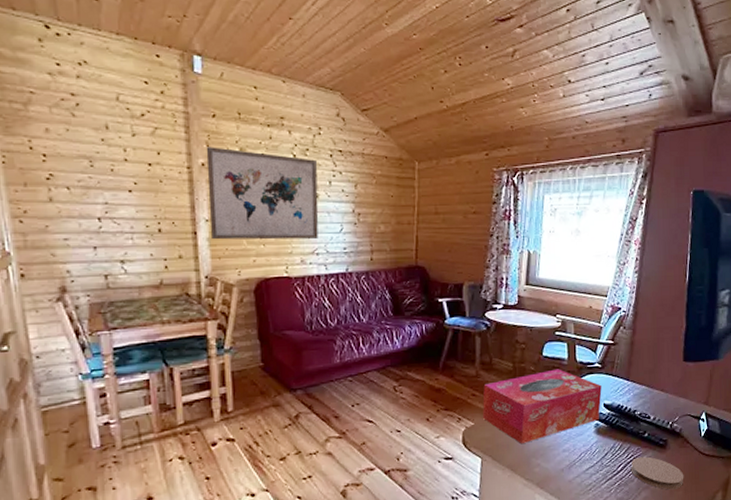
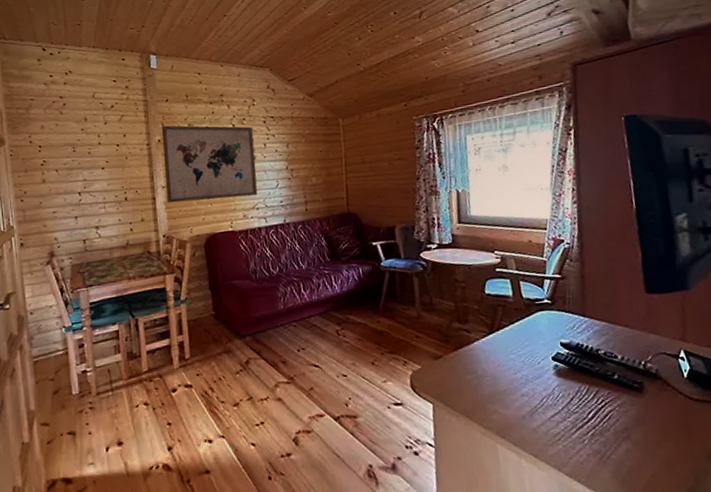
tissue box: present [482,369,602,444] -> none [426,306,558,389]
coaster: present [630,456,684,490] -> none [603,401,673,441]

